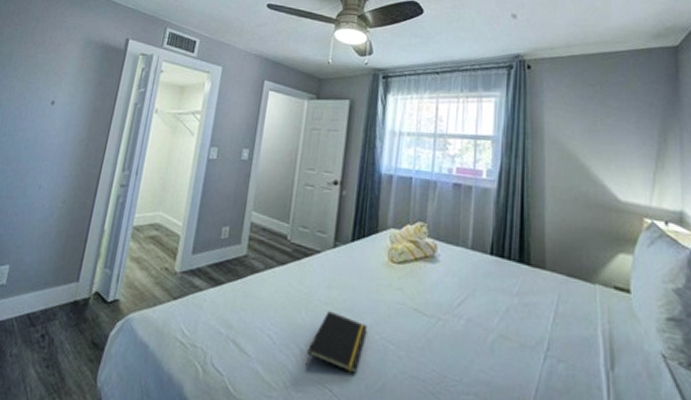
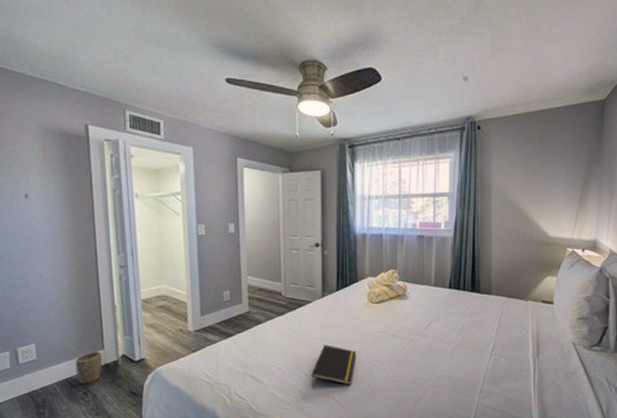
plant pot: none [40,283,74,325] -> present [75,351,102,385]

